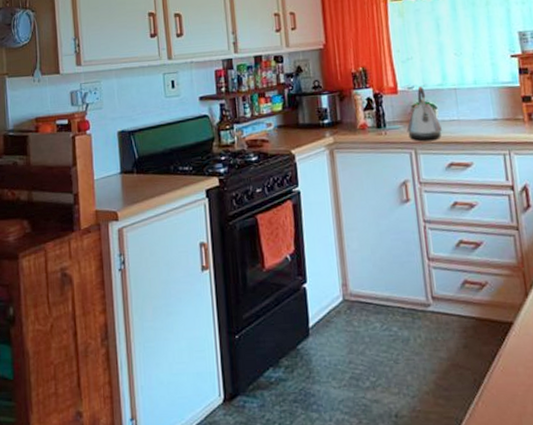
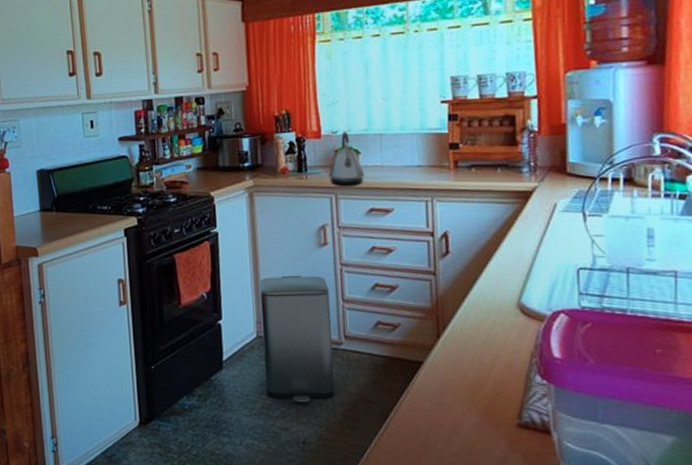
pedal bin: none [343,233,425,372] -> present [260,275,335,403]

